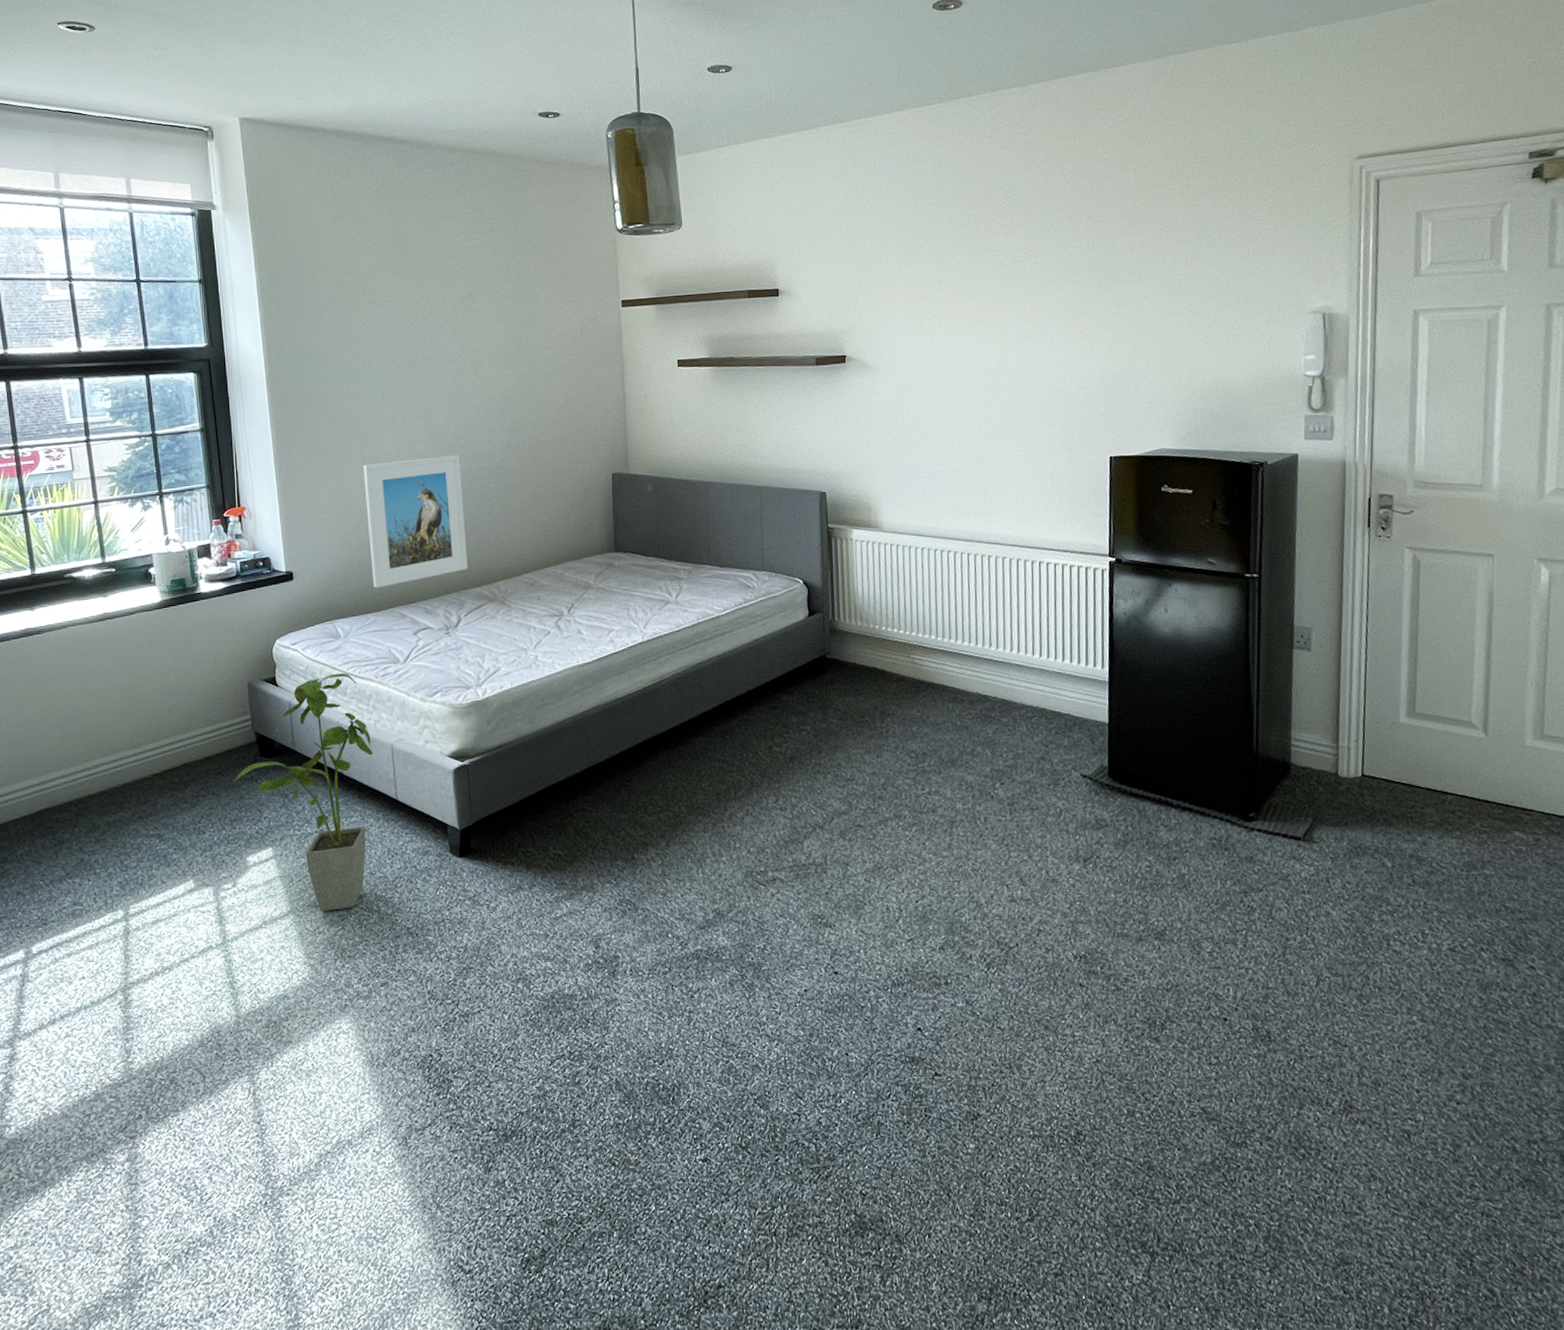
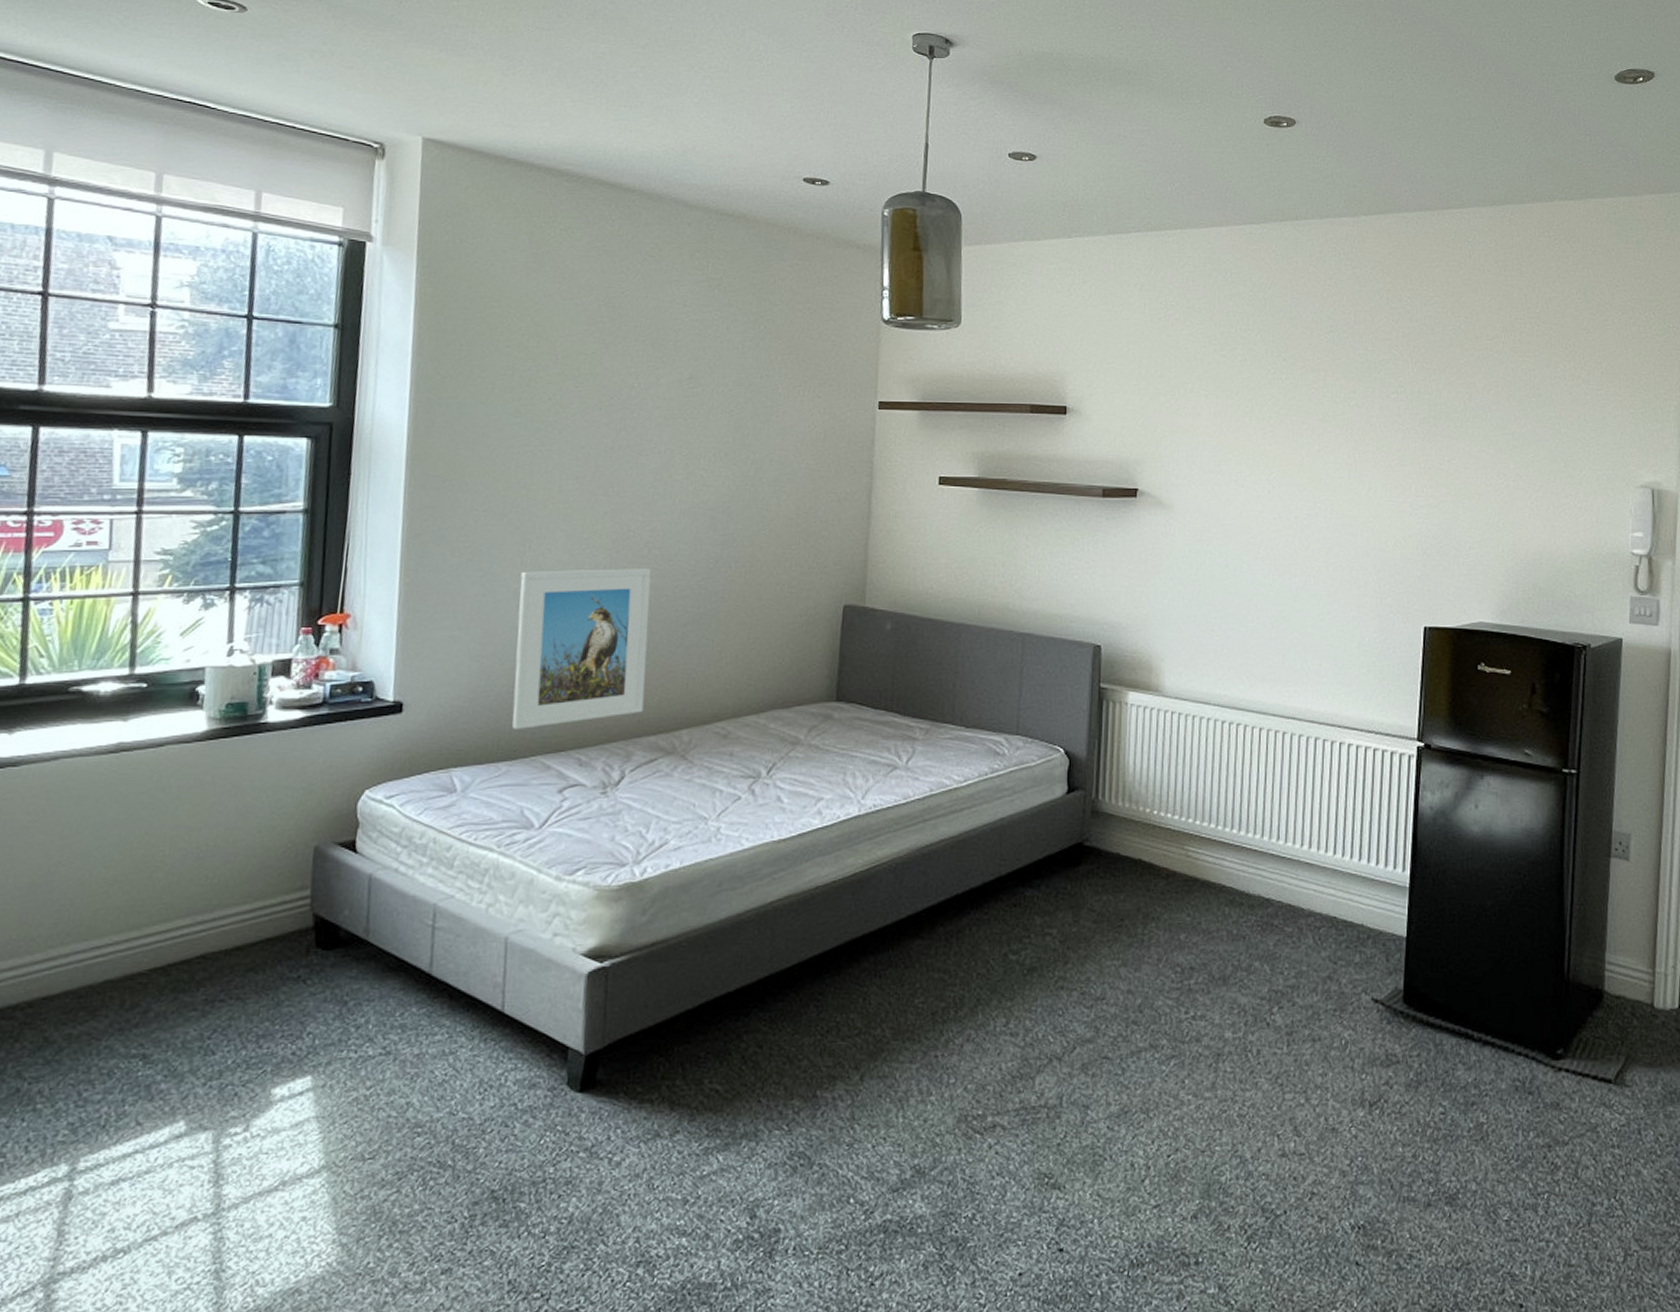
house plant: present [233,673,374,912] -> none [269,838,480,1168]

